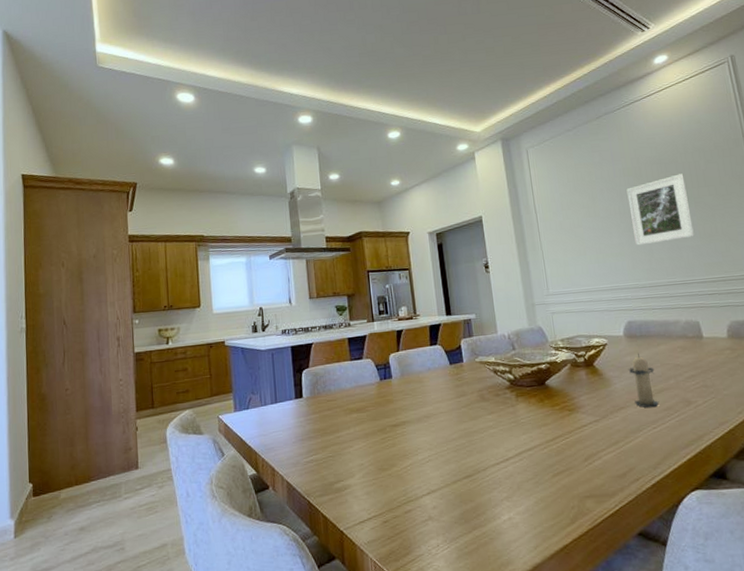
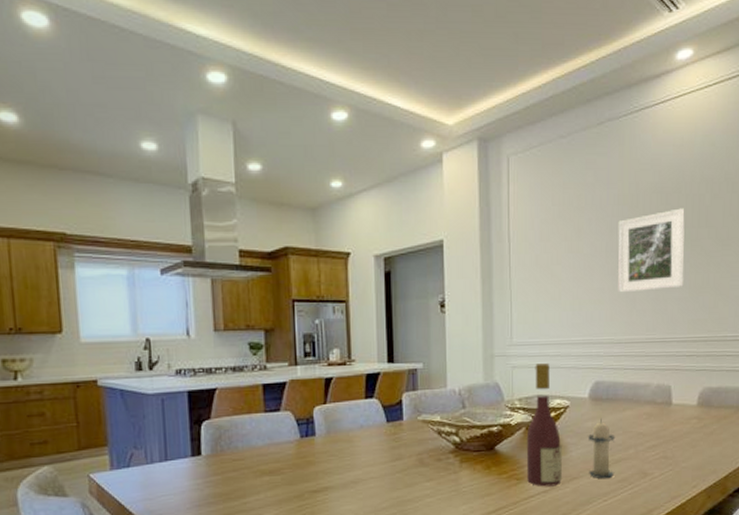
wine bottle: none [571,308,611,417] -> present [526,363,563,487]

